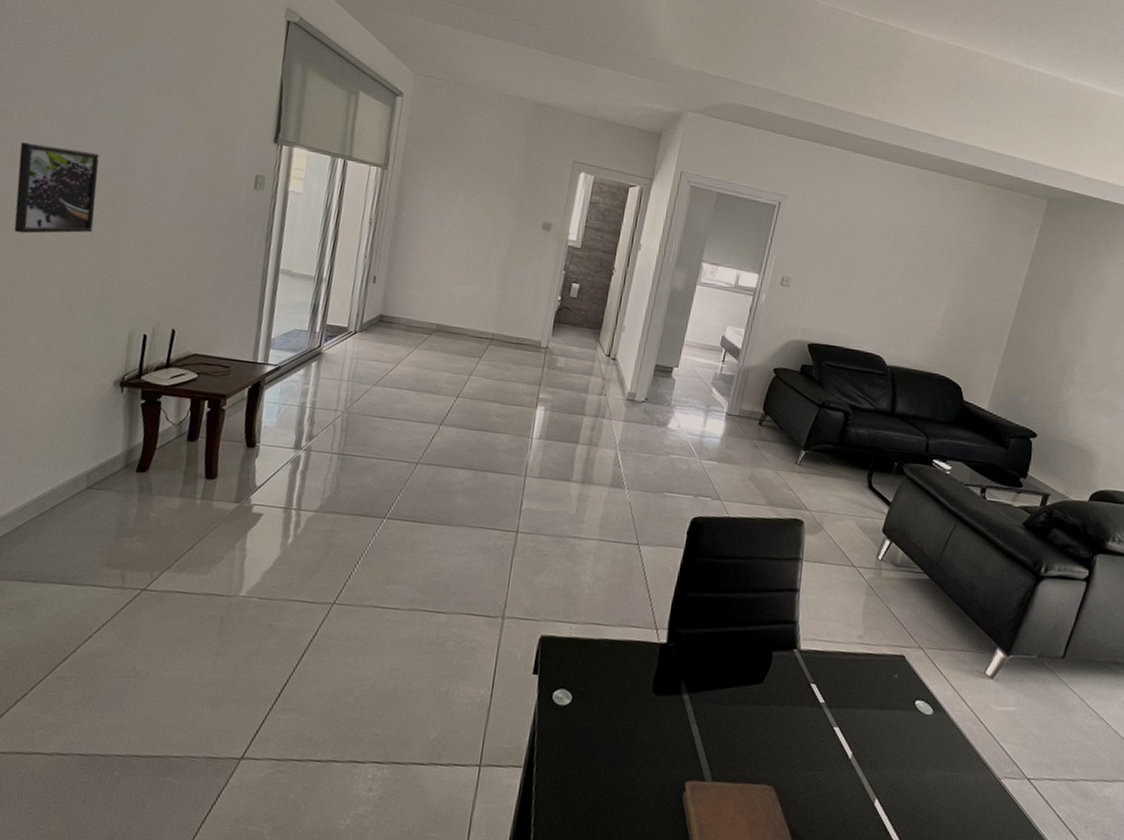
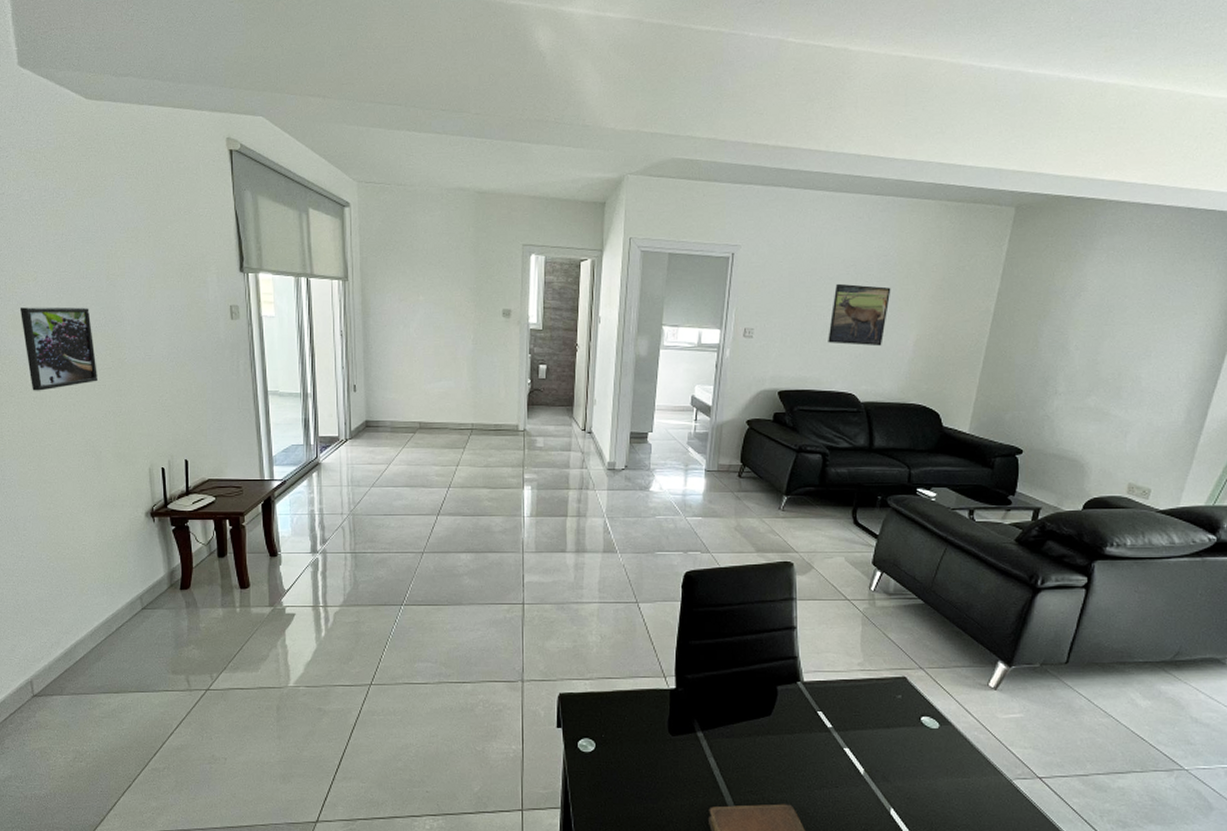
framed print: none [861,246,927,313] -> present [828,283,891,347]

